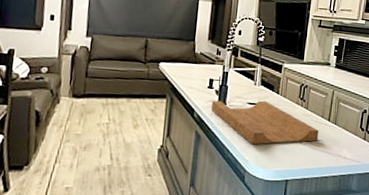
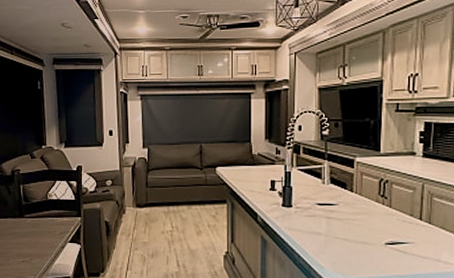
cutting board: present [211,100,319,145] -> none [276,200,409,249]

